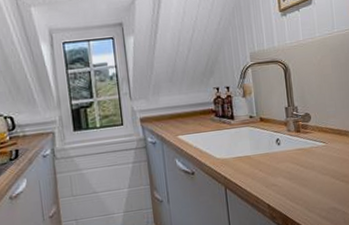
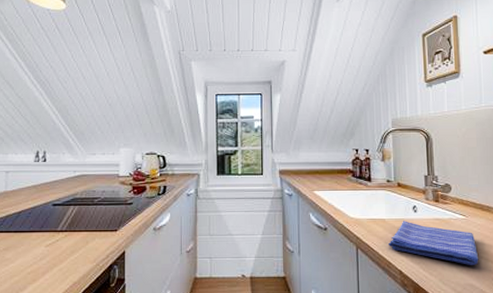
dish towel: none [255,154,340,190] -> present [389,221,479,265]

